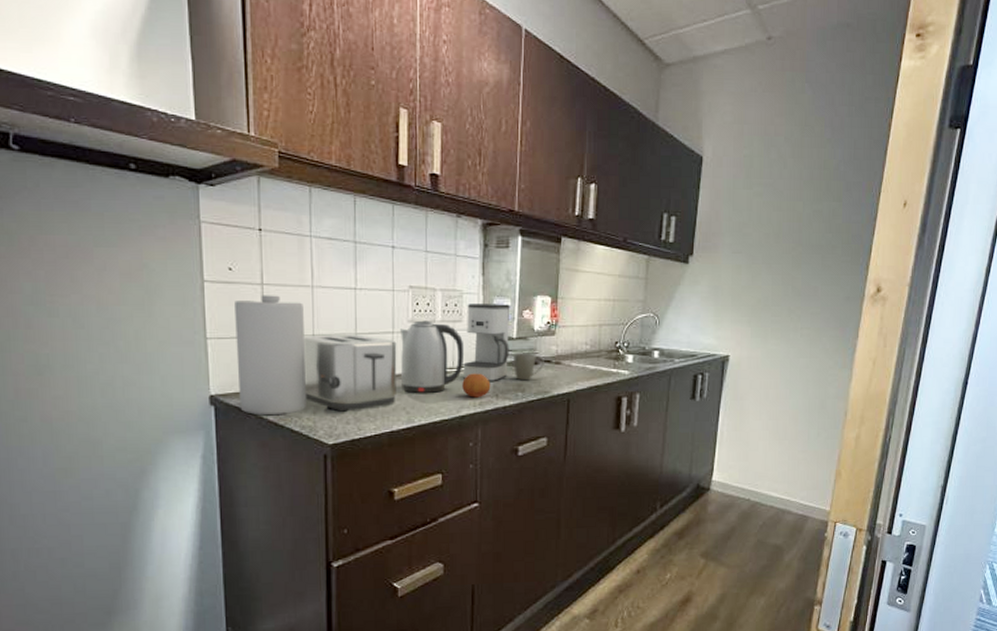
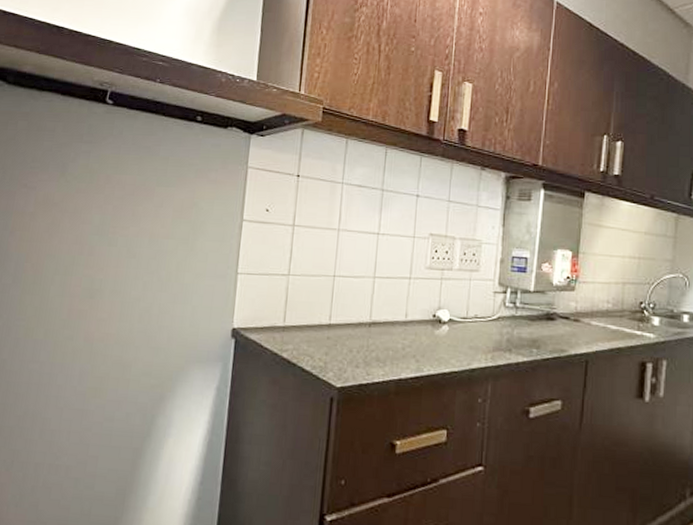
paper towel holder: present [235,295,307,416] -> none [258,235,329,353]
toaster: present [303,334,397,412] -> none [319,275,413,355]
kettle: present [400,320,465,393] -> none [412,268,480,342]
fruit: present [462,373,491,398] -> none [475,325,504,351]
coffee maker: present [463,304,510,381] -> none [477,254,529,335]
mug: present [513,351,544,381] -> none [529,306,562,337]

